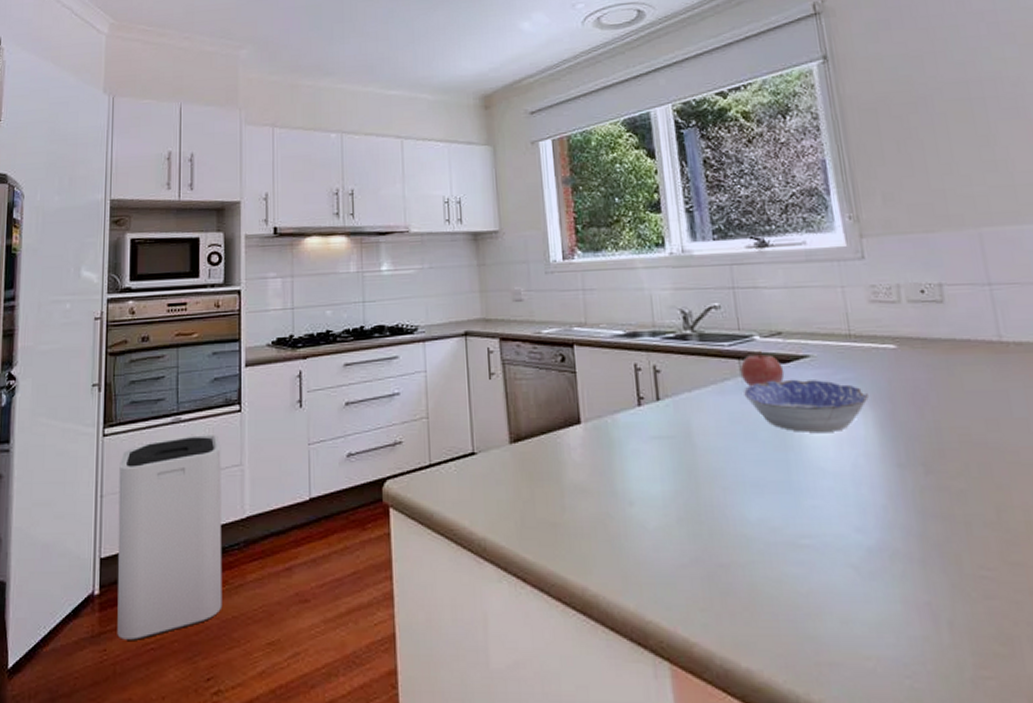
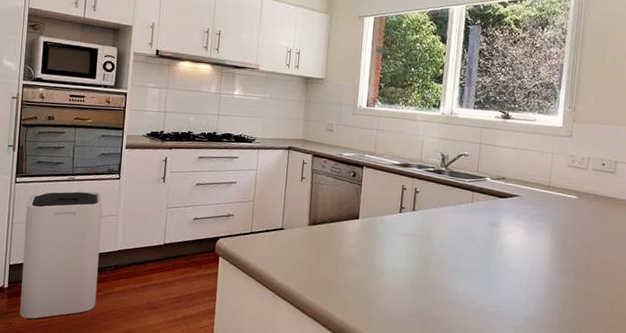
fruit: present [740,350,785,387] -> none [472,187,501,211]
bowl: present [742,379,869,432] -> none [470,208,551,246]

